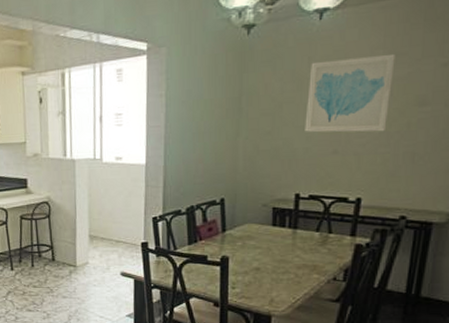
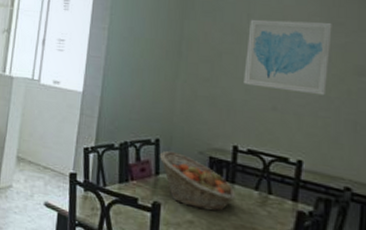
fruit basket: none [226,207,299,257] -> present [160,150,237,212]

